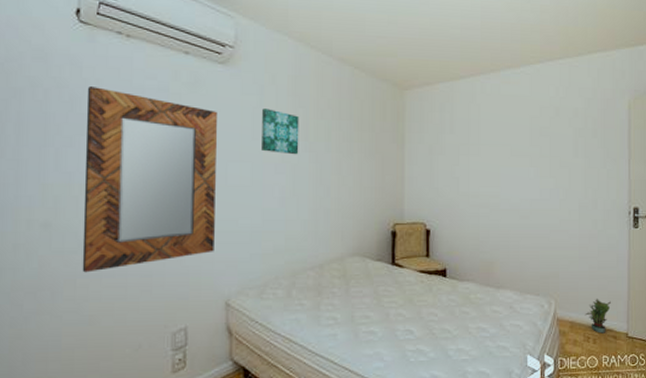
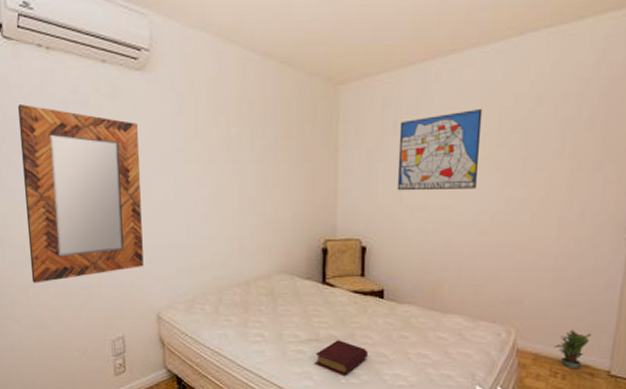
wall art: present [262,108,299,155] -> none [182,117,221,167]
book: none [385,318,434,354] -> present [315,340,368,375]
wall art: none [454,115,518,181] -> present [397,108,483,191]

